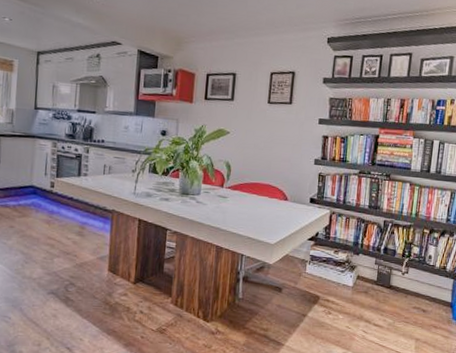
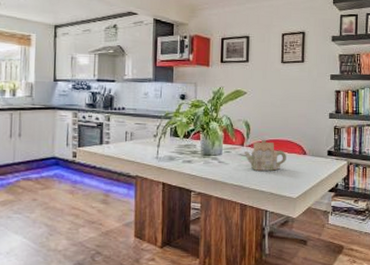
teapot: none [223,180,267,215] -> present [244,138,286,171]

